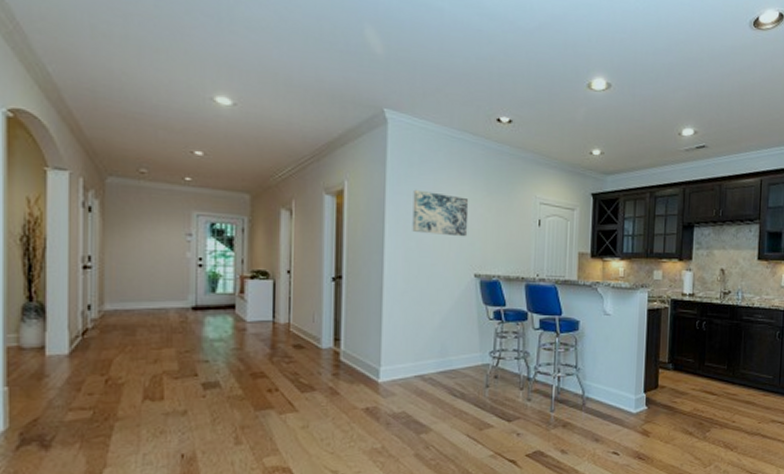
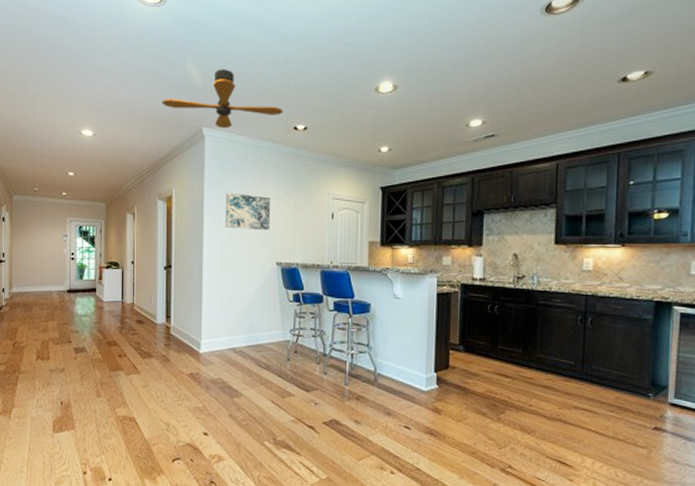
ceiling fan: none [331,40,485,113] -> present [162,69,284,129]

